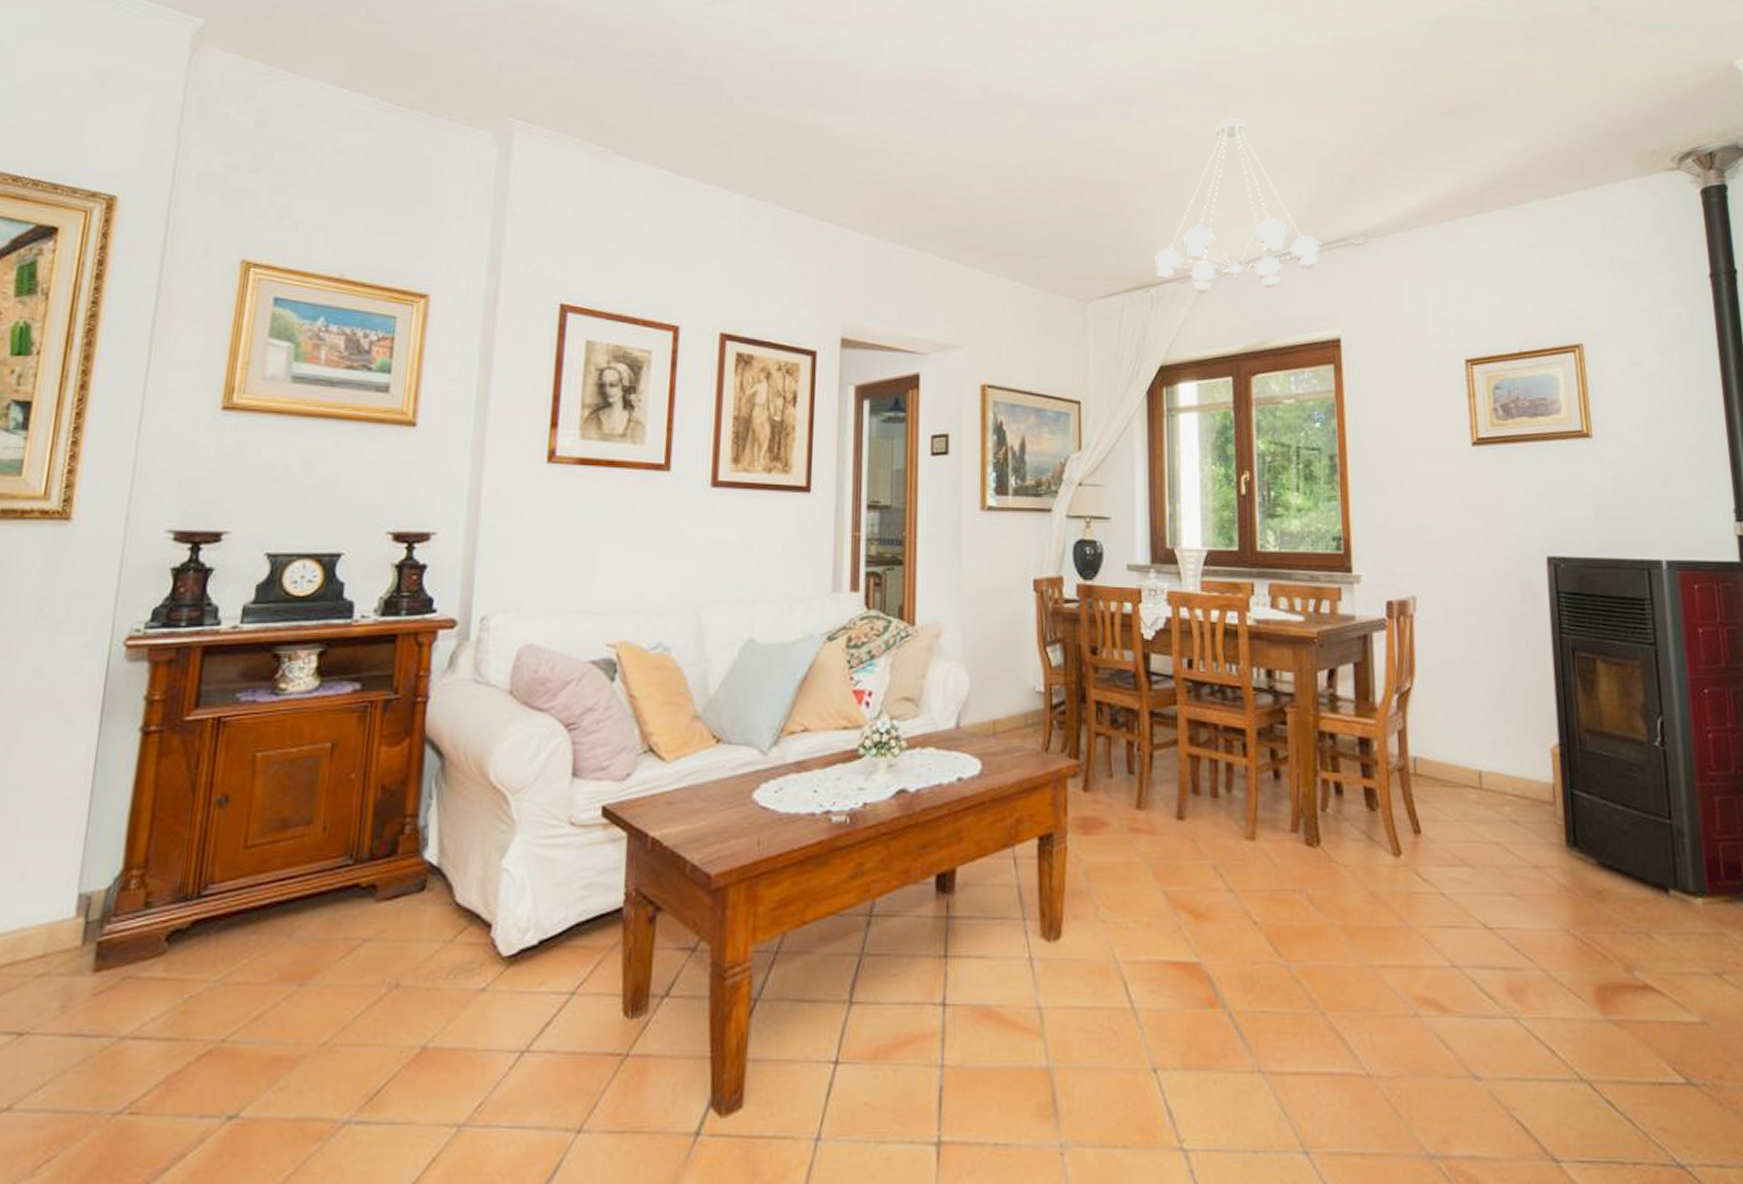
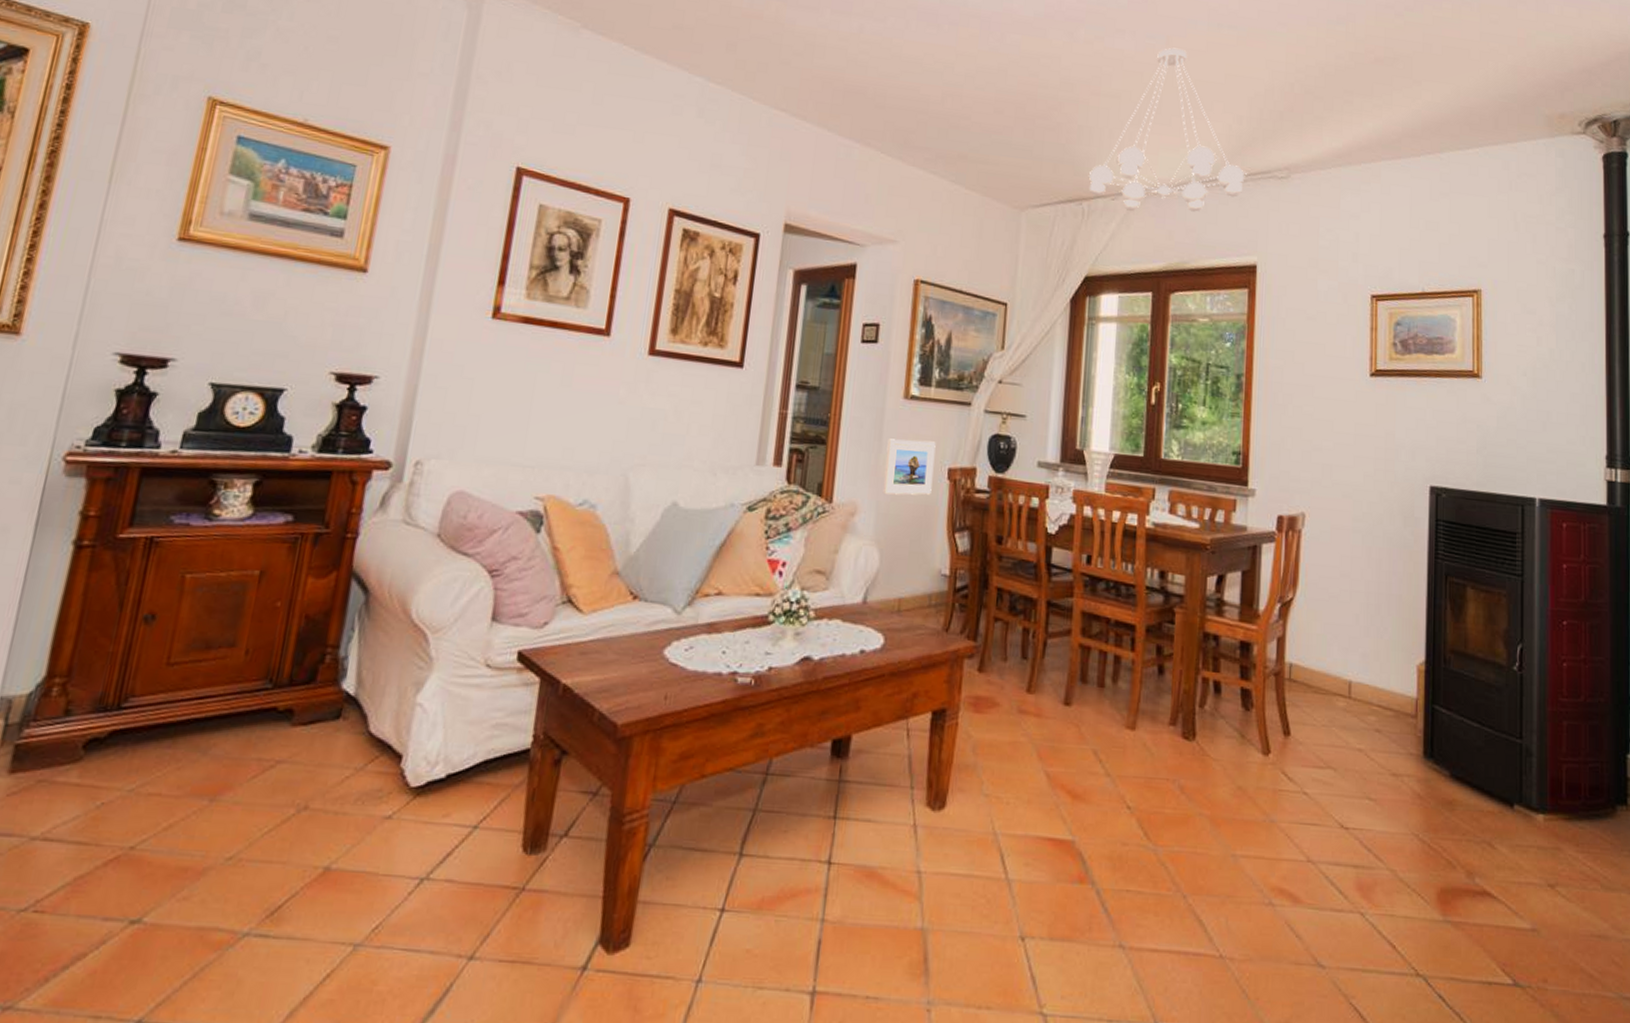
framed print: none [967,552,1018,613] -> present [882,438,936,495]

